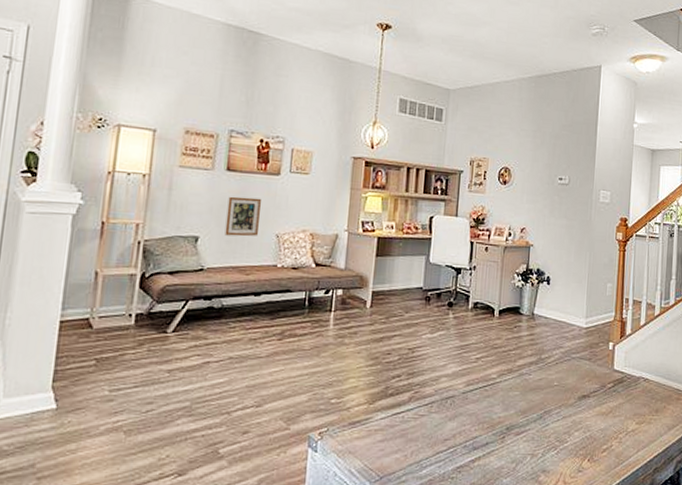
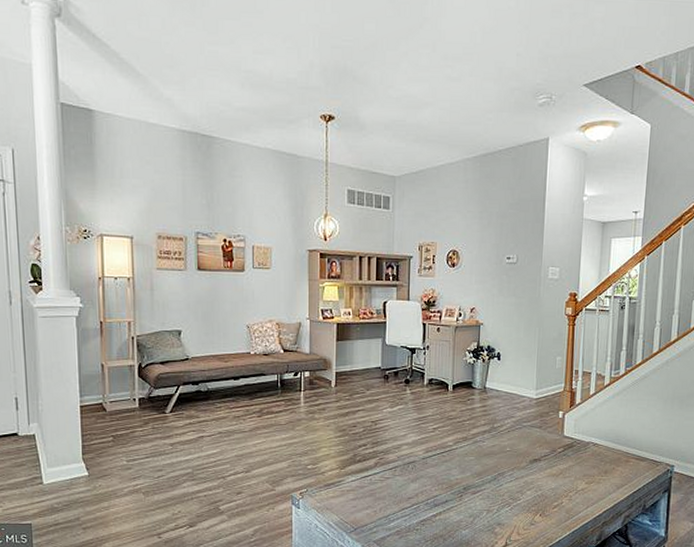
picture frame: present [224,196,262,237] -> none [202,293,232,329]

